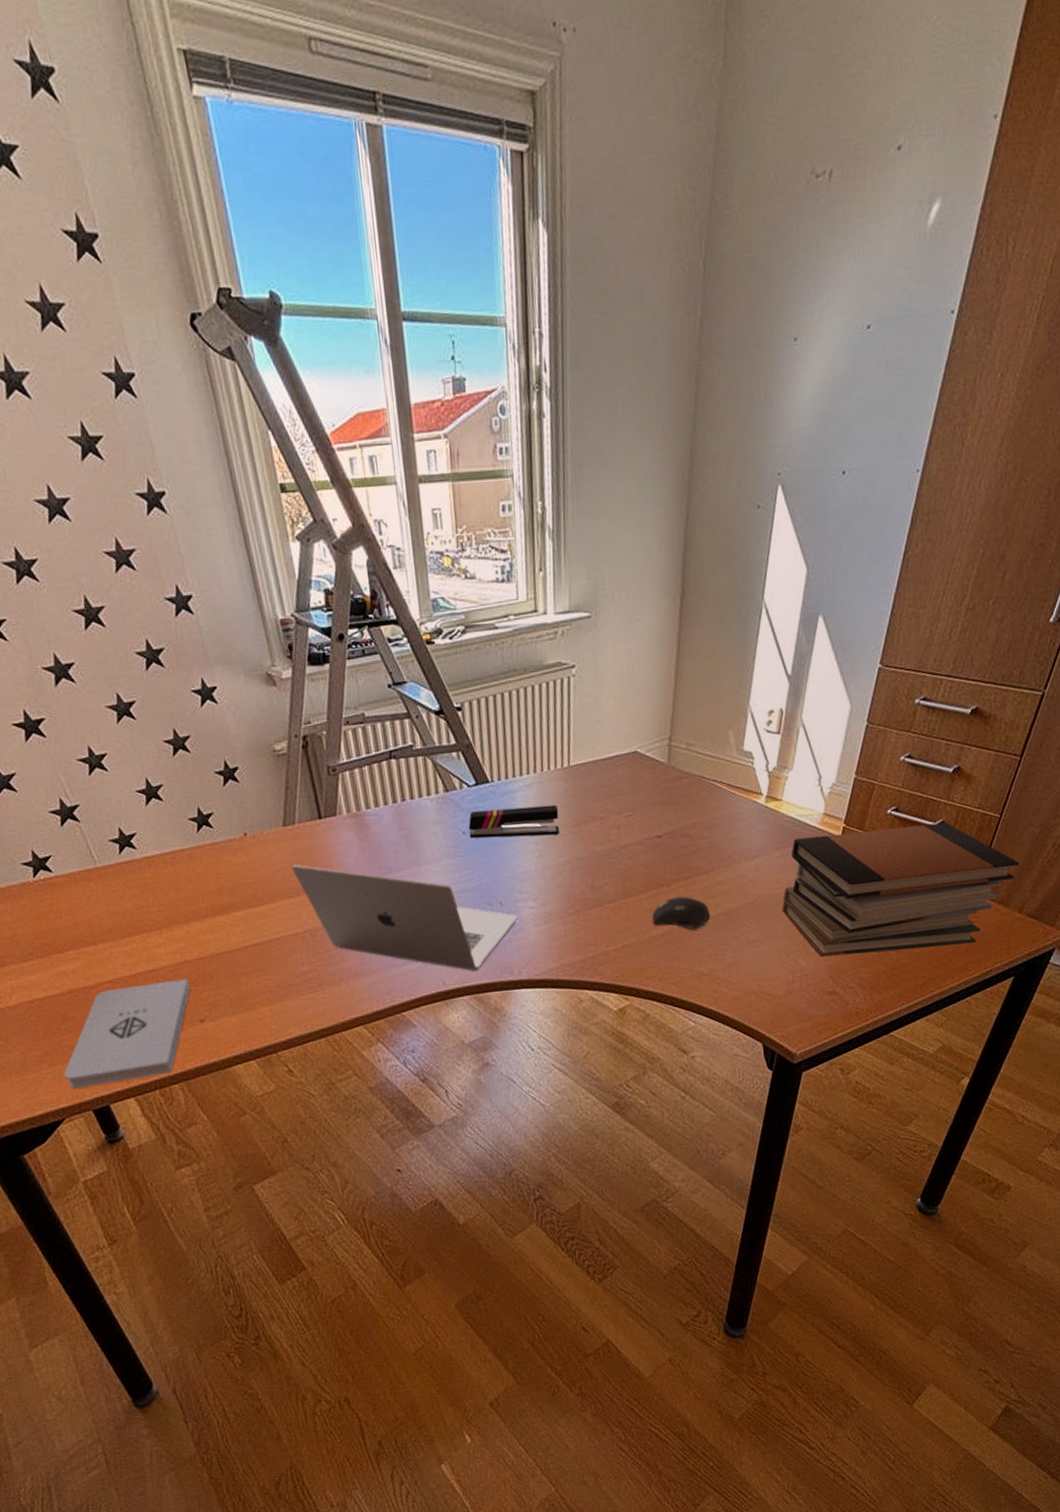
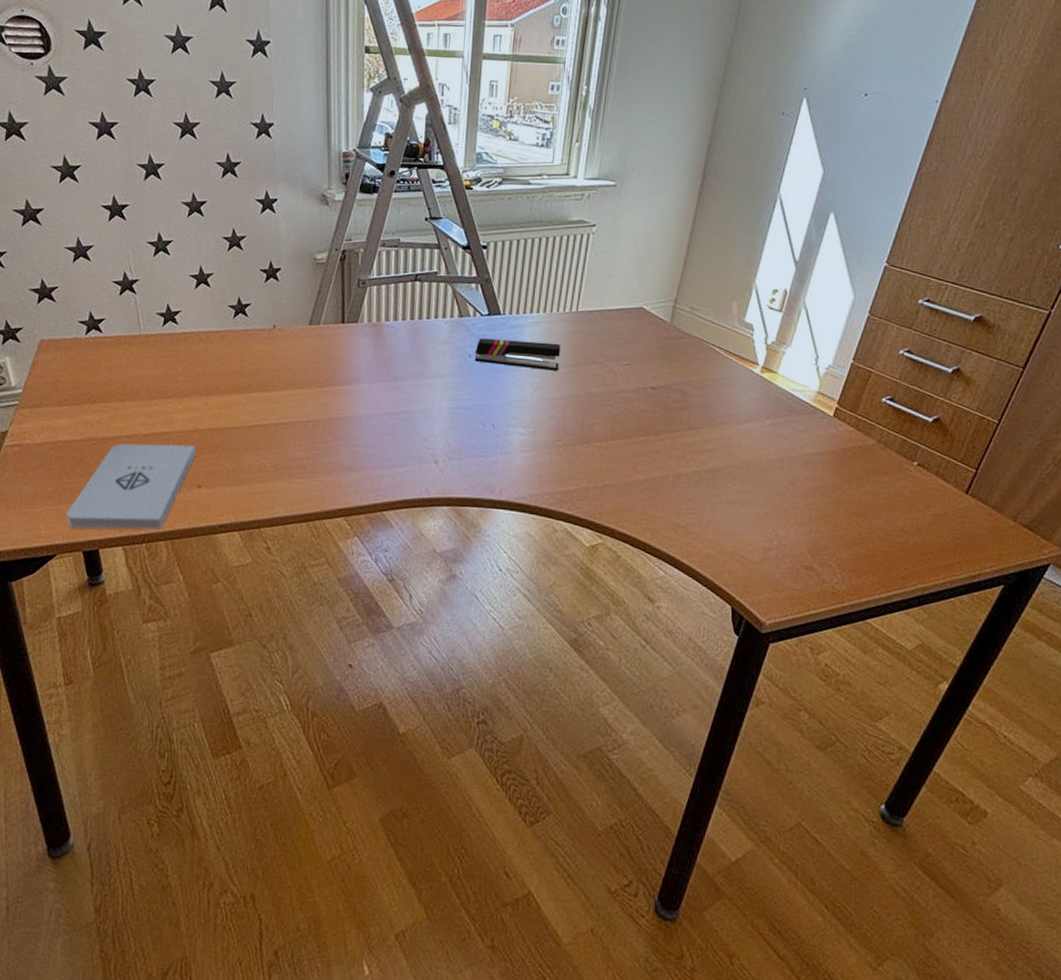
laptop: present [291,864,517,971] -> none [308,359,507,485]
computer mouse: present [652,896,711,930] -> none [636,447,694,482]
book stack: present [782,822,1020,957] -> none [766,411,1017,543]

